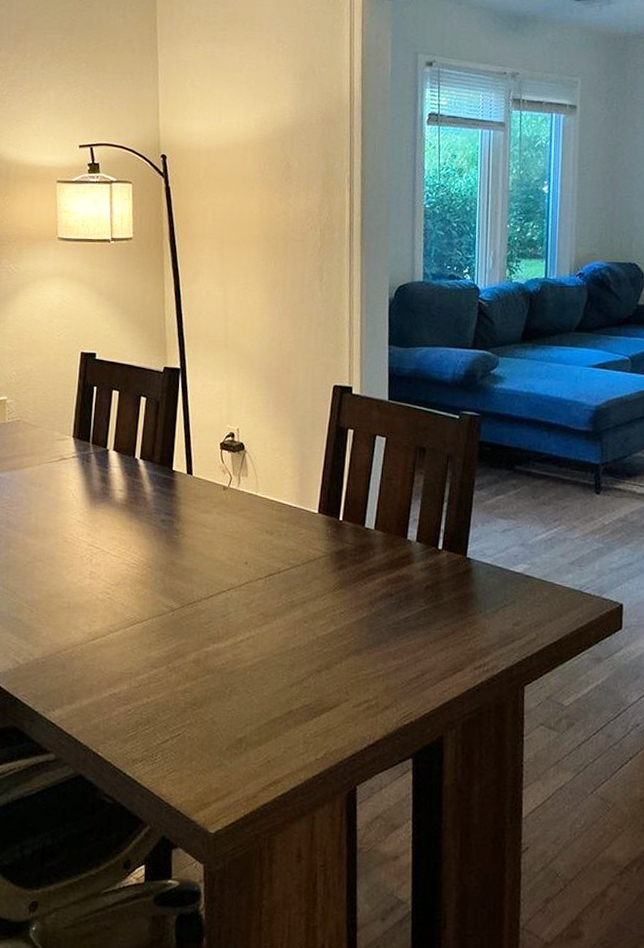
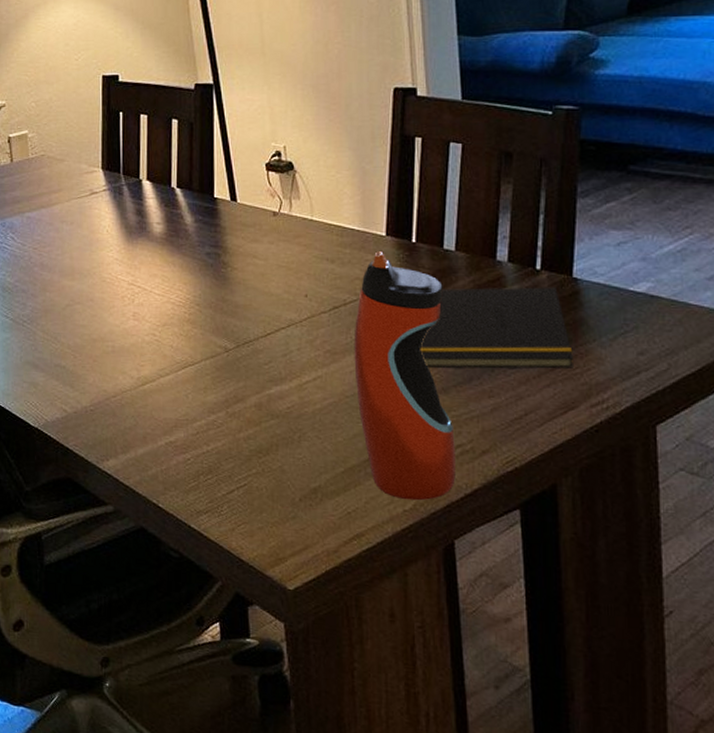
water bottle: none [283,525,363,751] -> present [354,250,456,501]
notepad: none [339,562,463,636] -> present [420,287,573,369]

